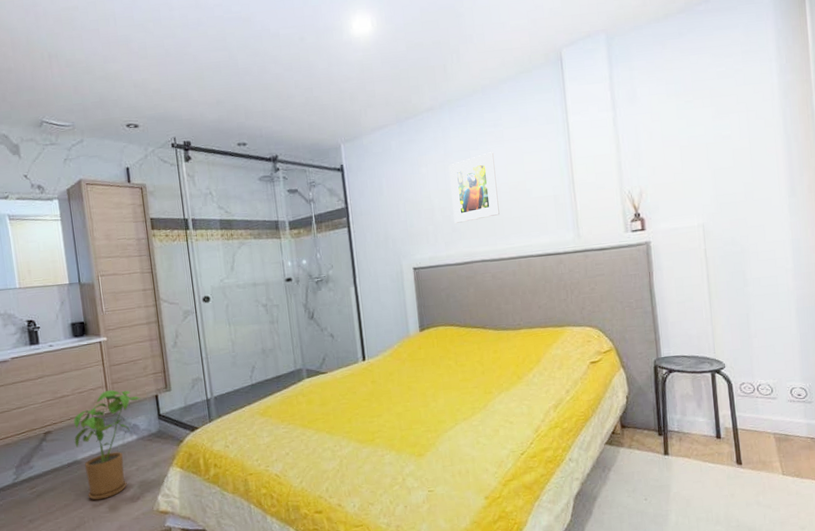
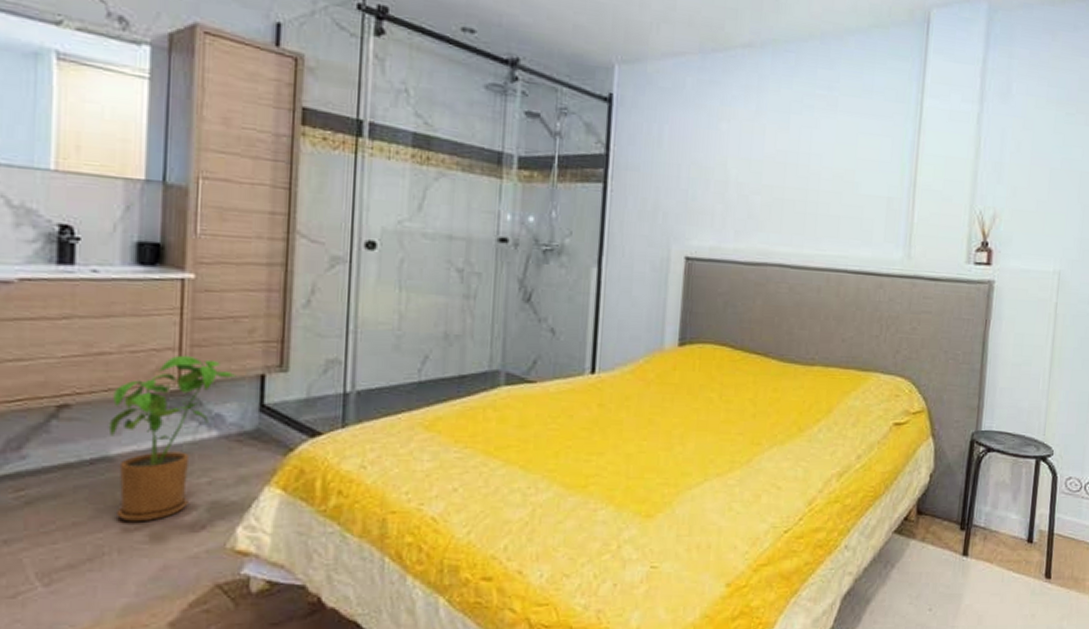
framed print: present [448,152,500,223] -> none [752,121,821,209]

